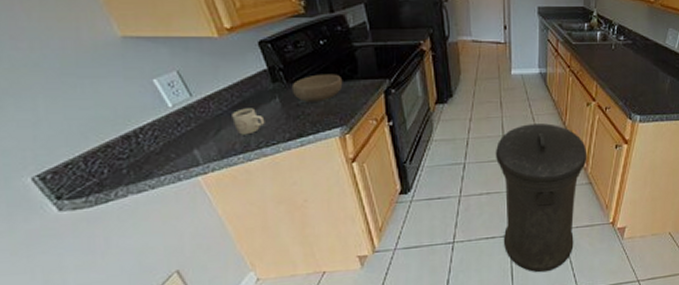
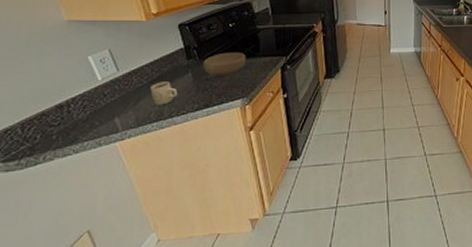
trash can: present [495,123,588,273] -> none [375,96,458,238]

